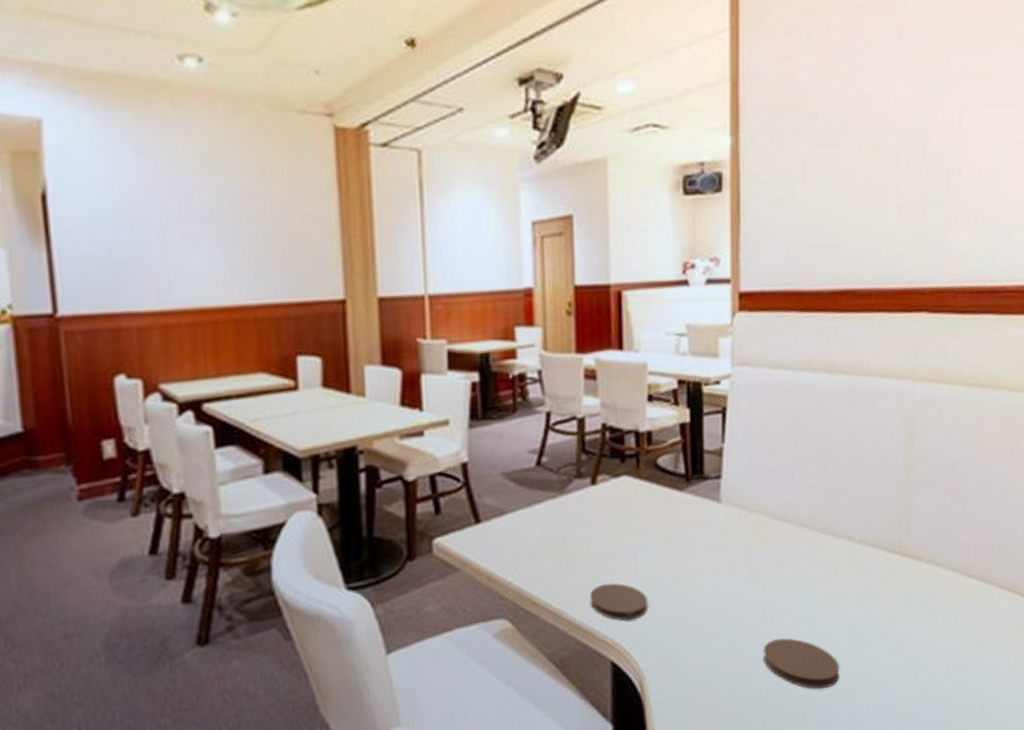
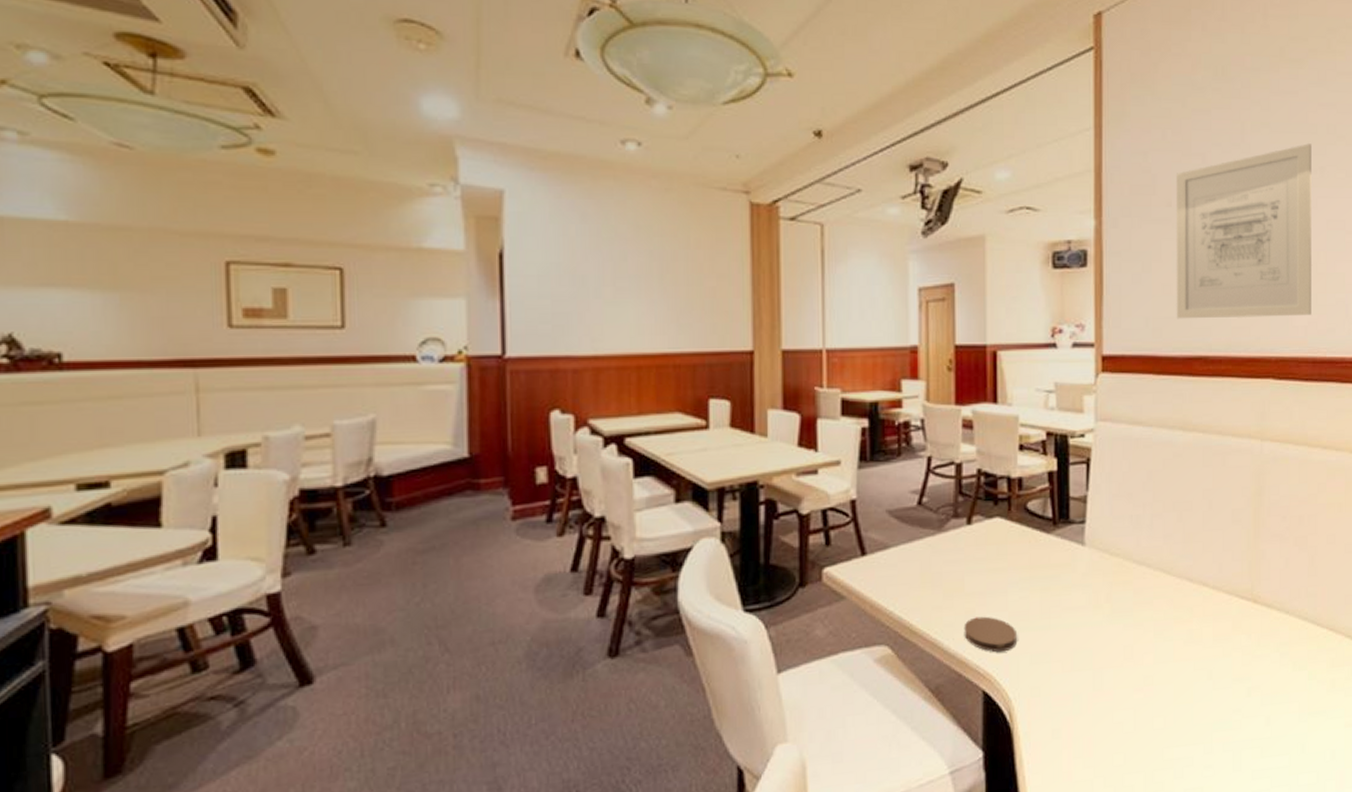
coaster: present [764,638,839,689] -> none [1125,676,1196,727]
wall art: none [821,43,975,249] -> present [1175,143,1313,319]

